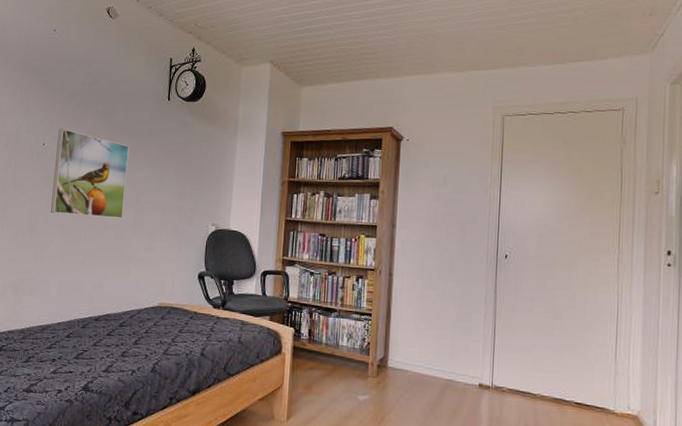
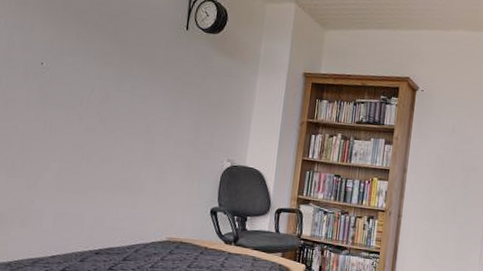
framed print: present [50,129,129,219] -> none [47,48,141,149]

